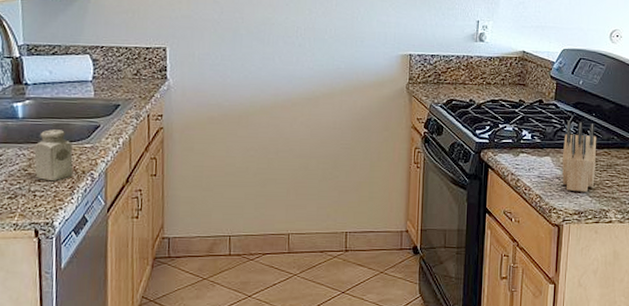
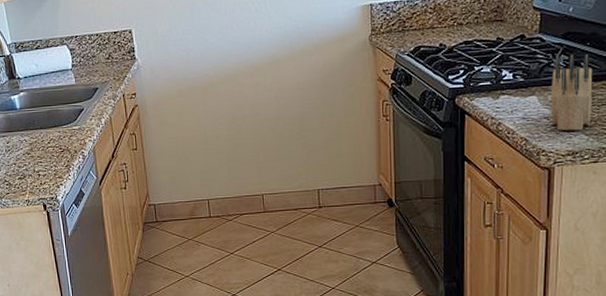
salt shaker: present [34,129,74,180] -> none [33,116,68,161]

